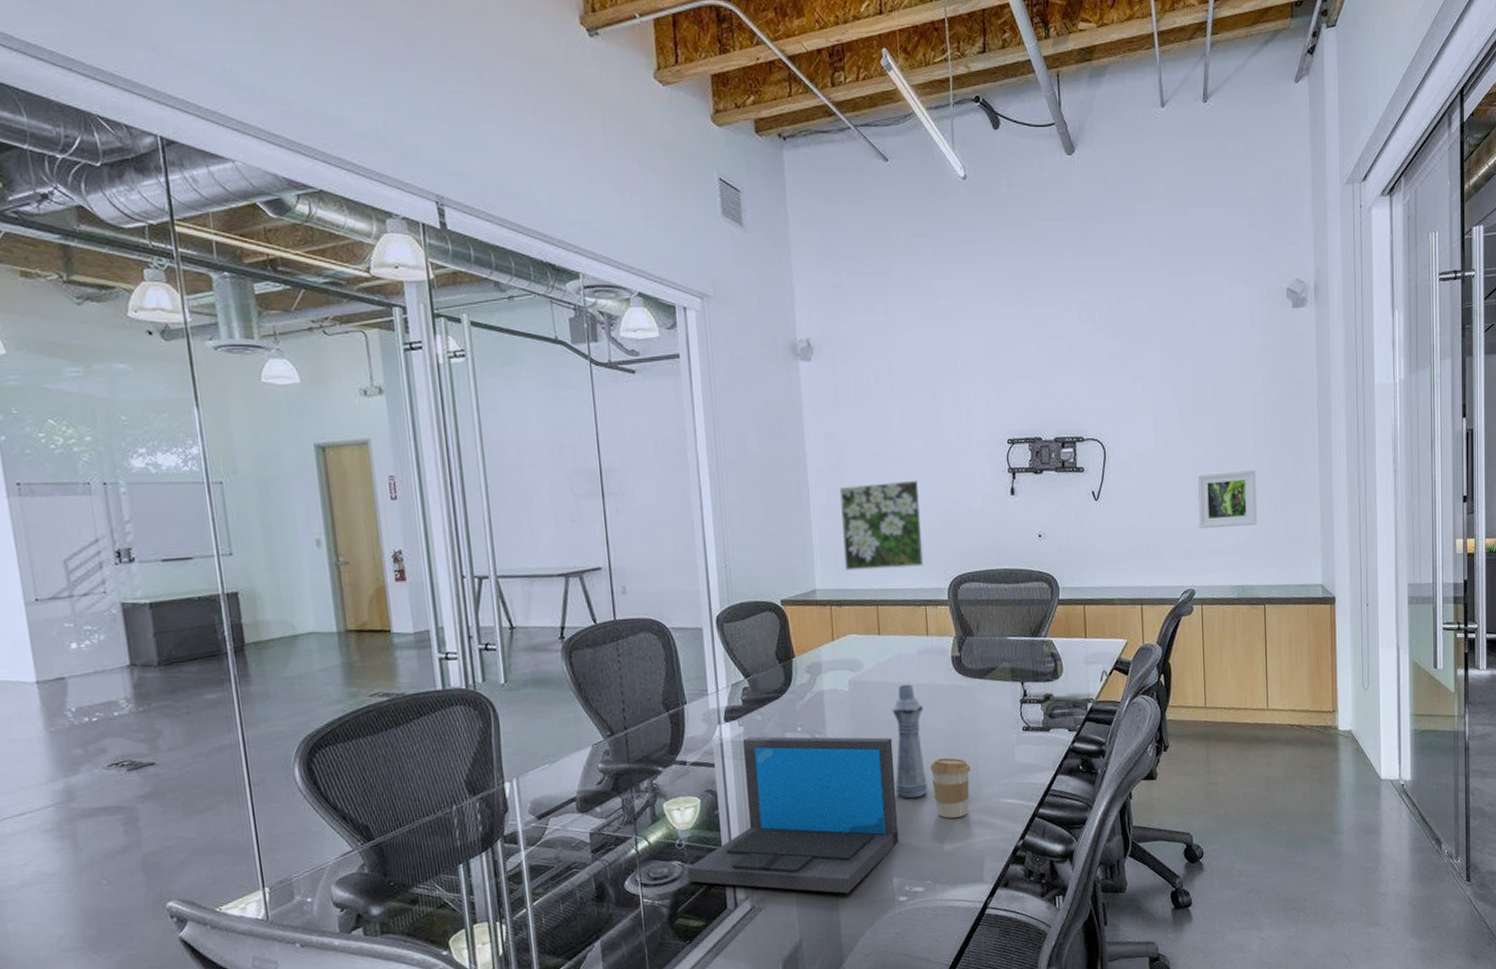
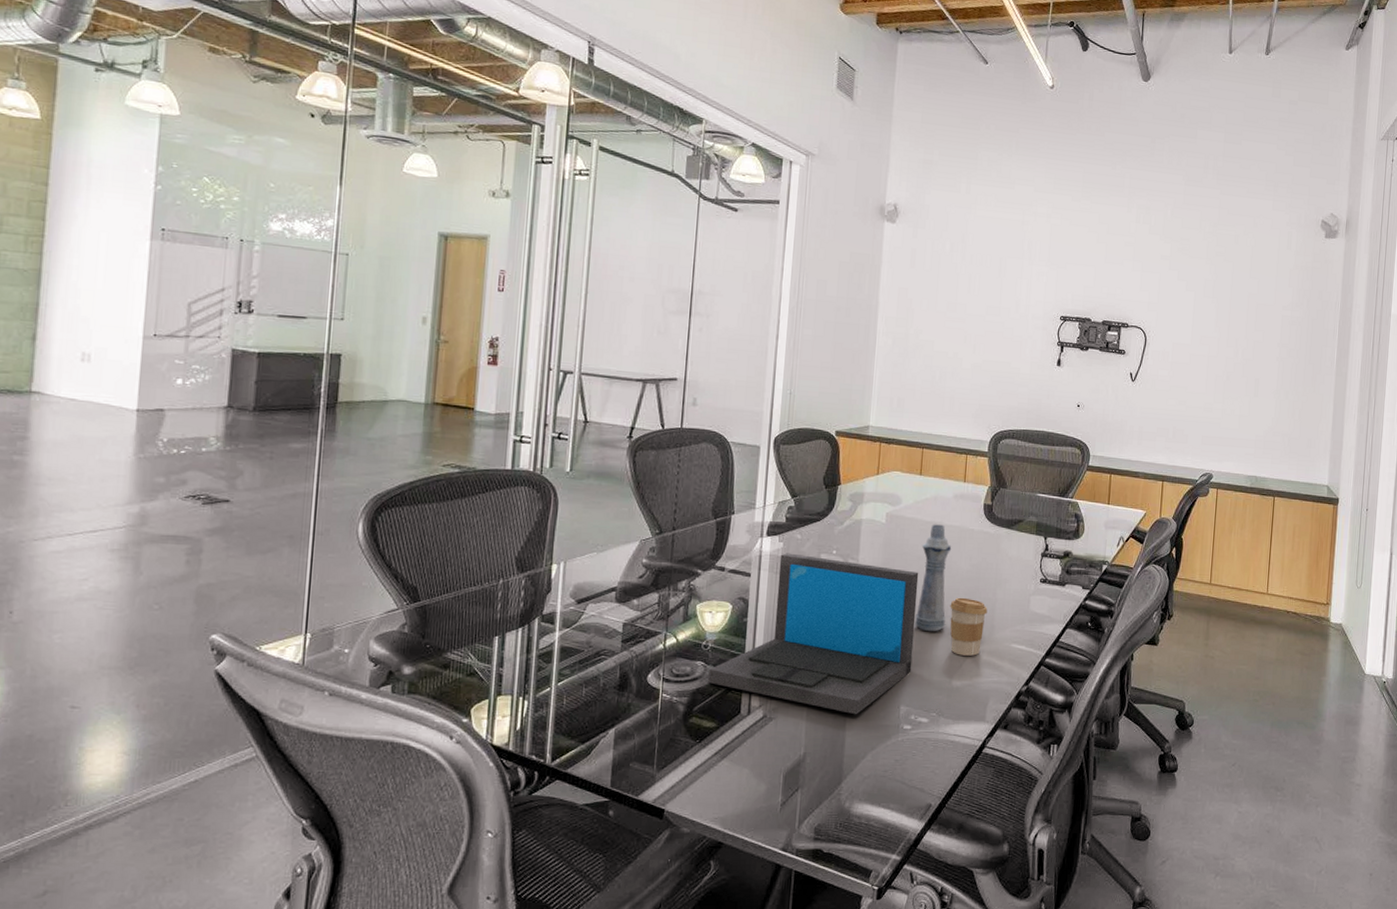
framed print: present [840,480,925,571] -> none [899,337,977,419]
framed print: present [1197,469,1257,530] -> none [1222,370,1279,423]

